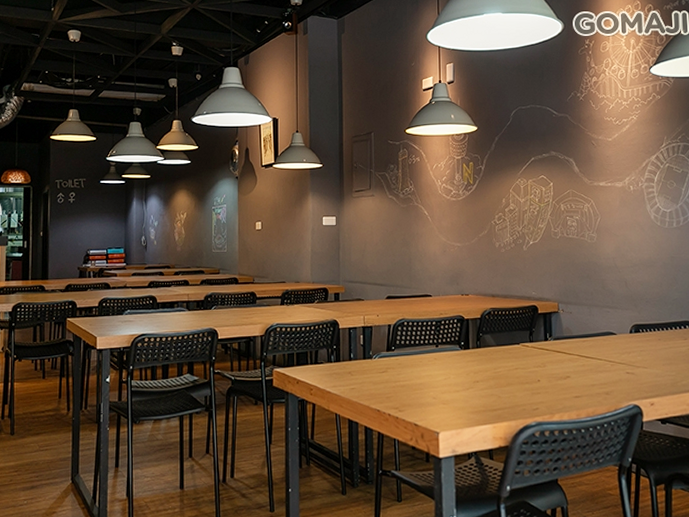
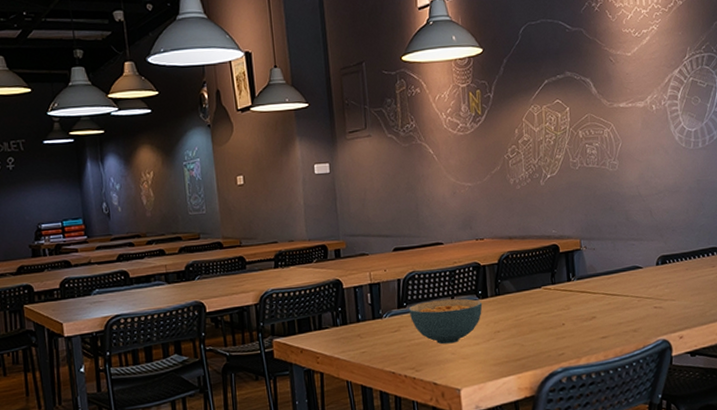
cereal bowl: none [396,347,464,389] -> present [408,298,483,344]

